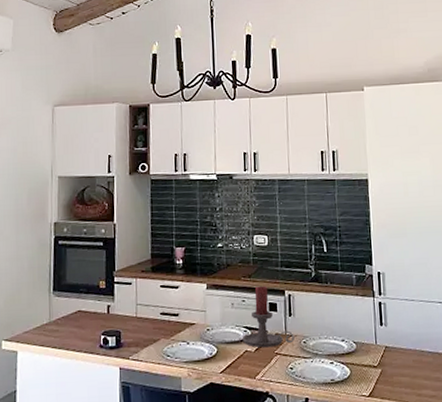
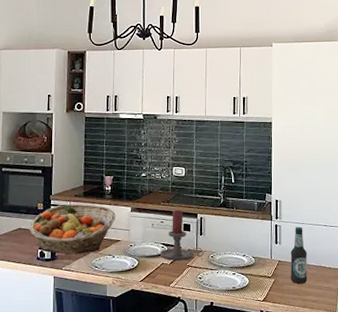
fruit basket: none [90,281,189,341] -> present [29,204,116,255]
bottle: none [399,304,422,376] -> present [290,226,307,284]

